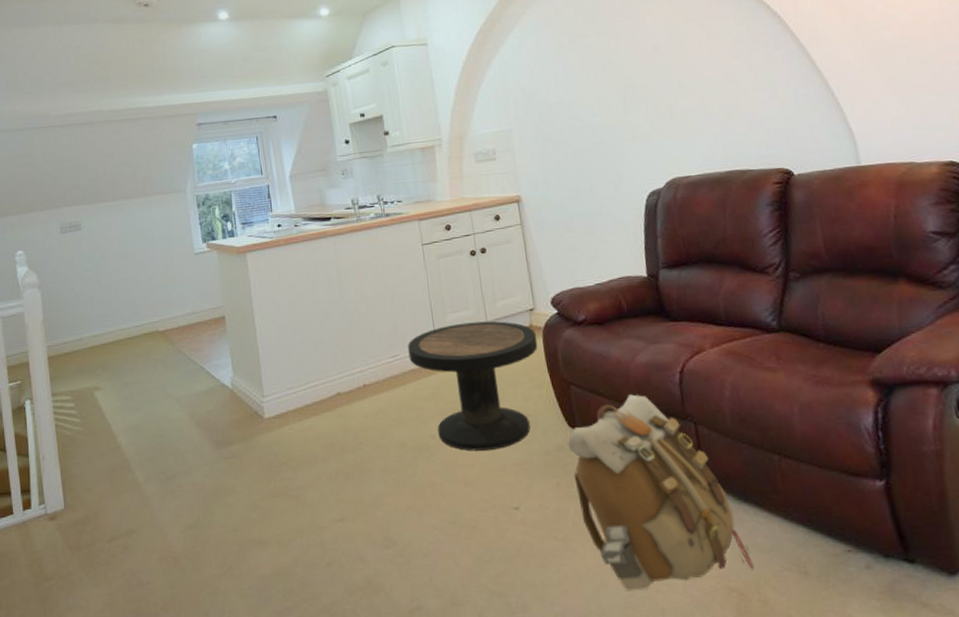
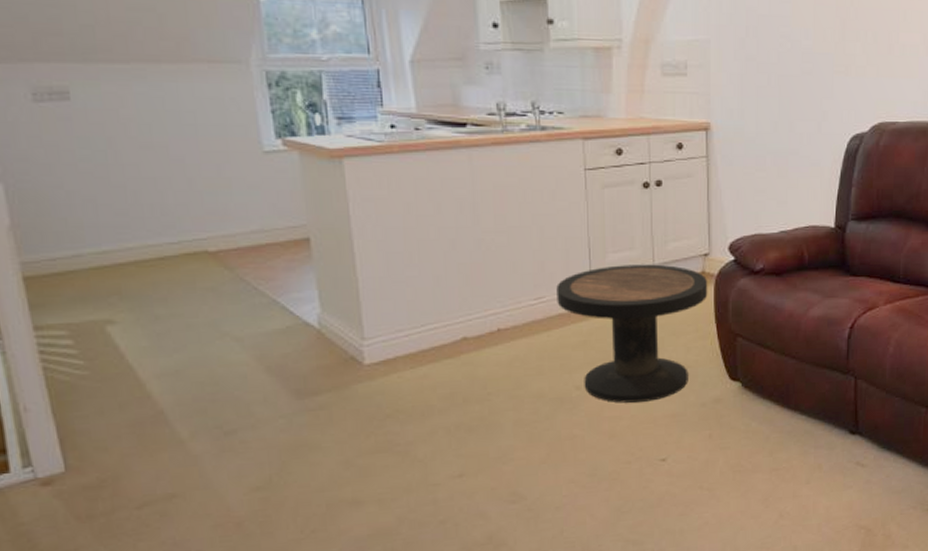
backpack: present [567,394,755,591] -> none [725,348,885,533]

